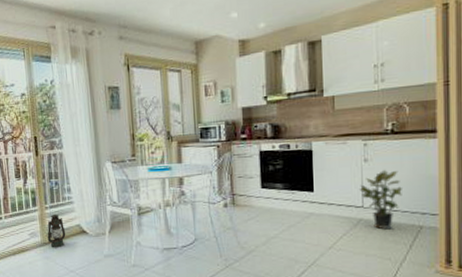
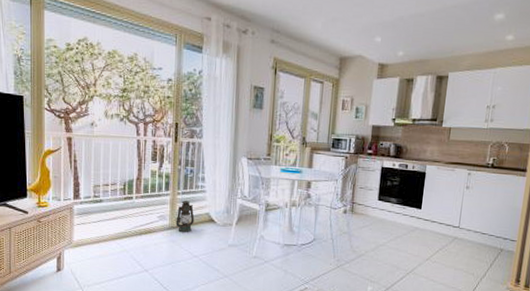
potted plant: present [359,169,402,230] -> none [458,197,492,249]

